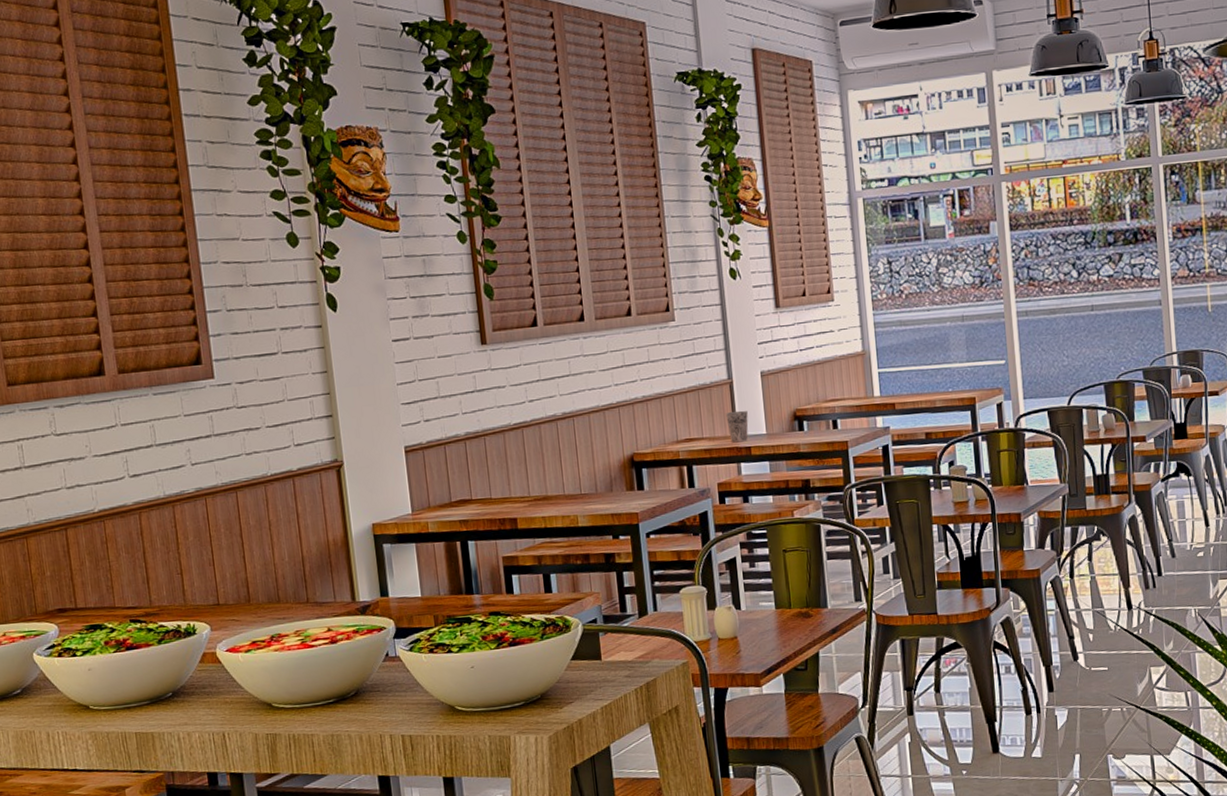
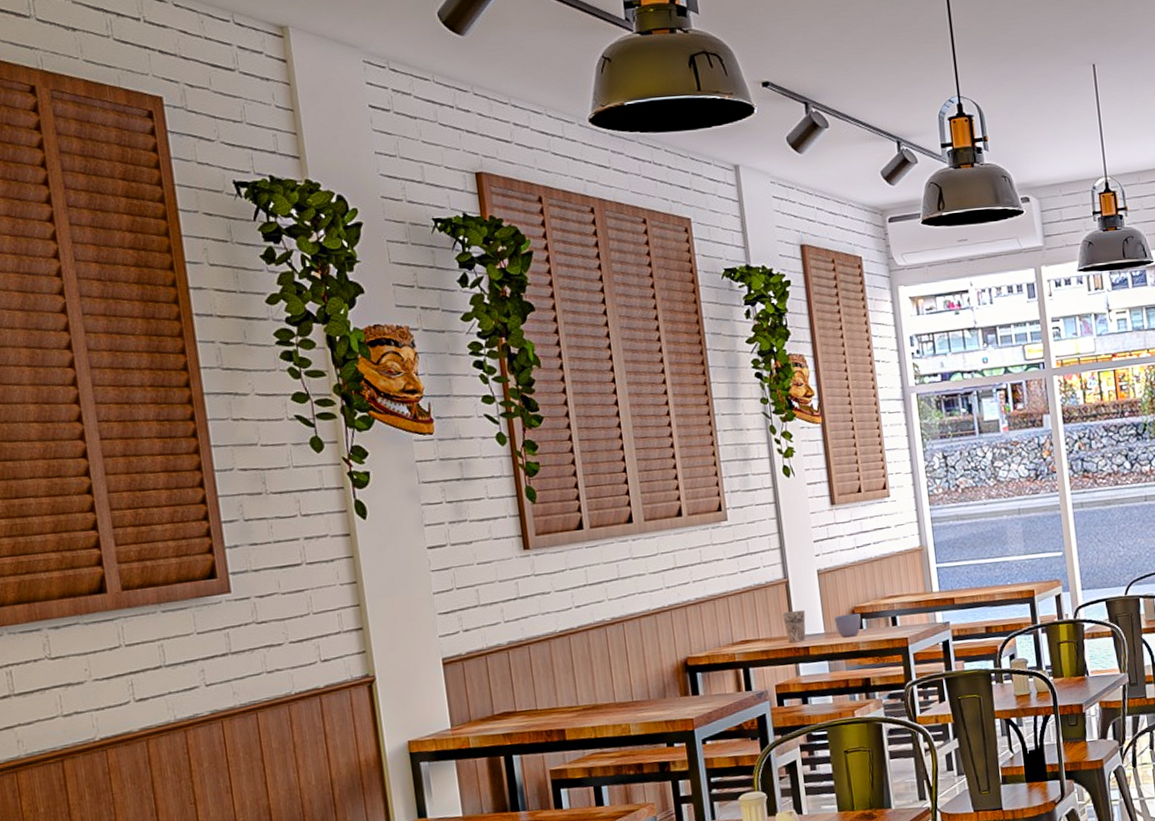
cup: none [776,415,803,440] -> present [834,613,861,639]

